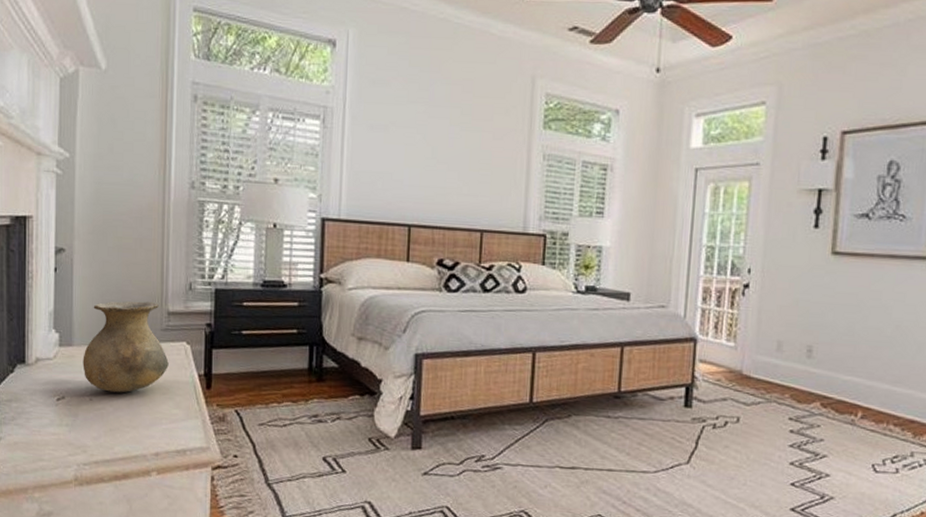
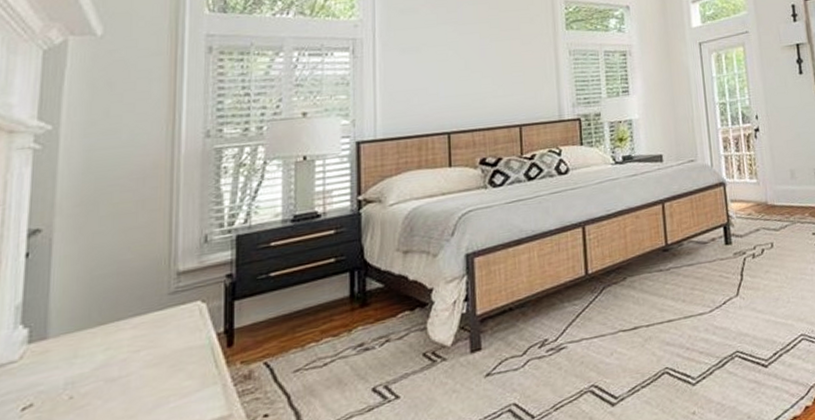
vase: present [83,301,169,393] -> none [61,265,178,383]

